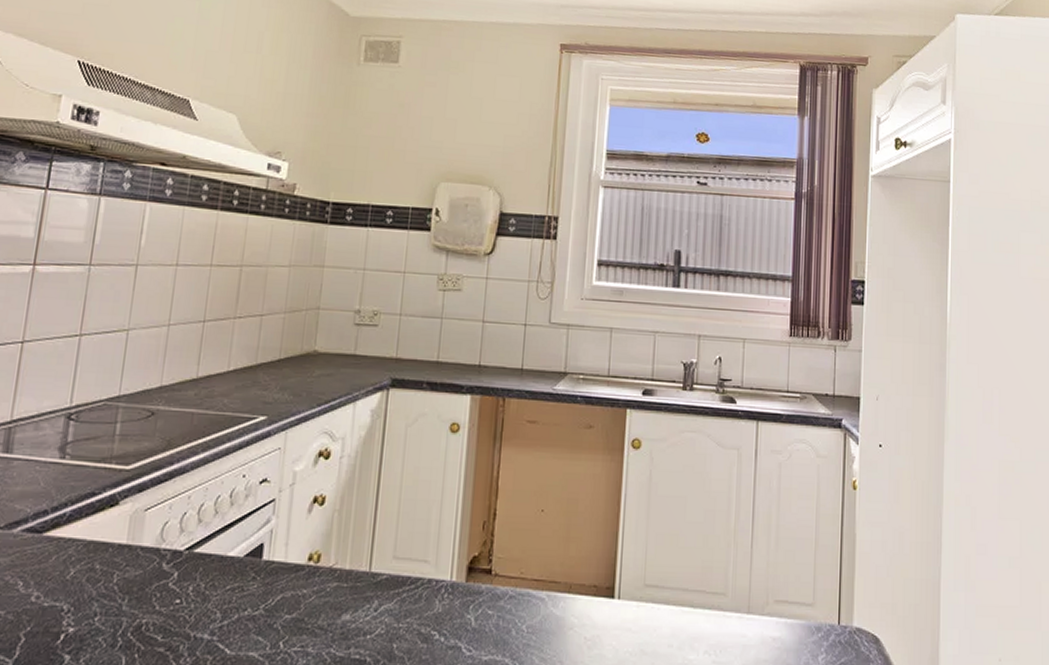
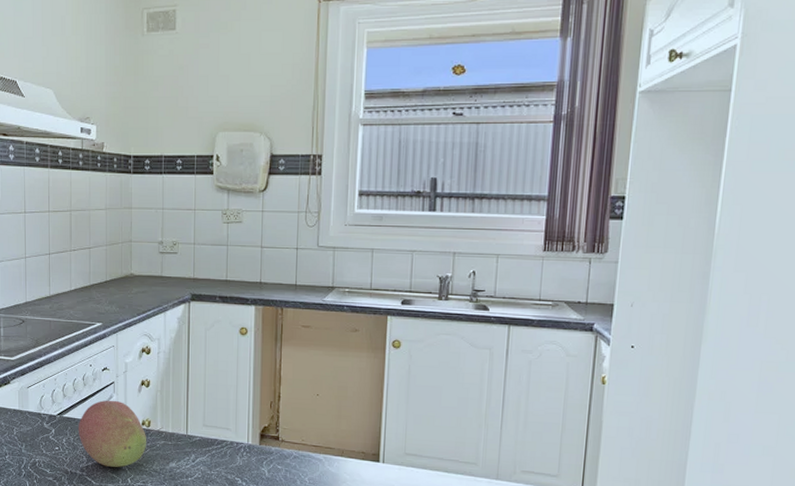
fruit: none [214,525,313,625] -> present [79,400,146,467]

